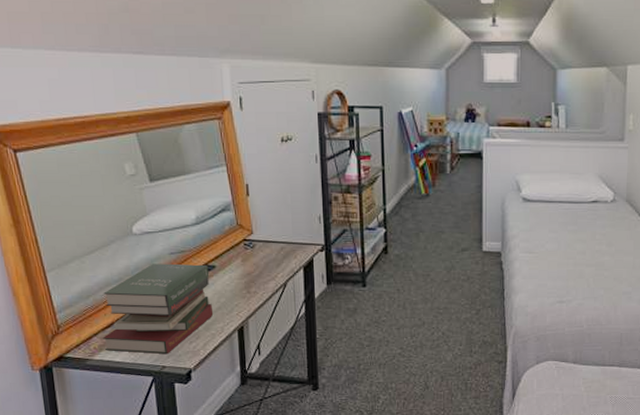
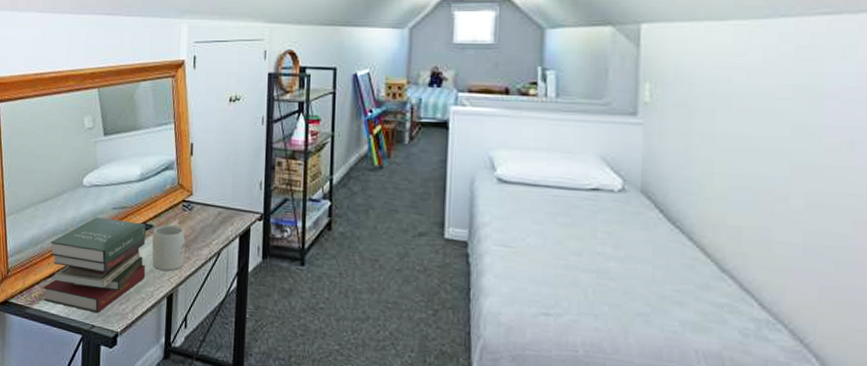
mug: none [216,264,252,306] -> present [152,225,185,271]

